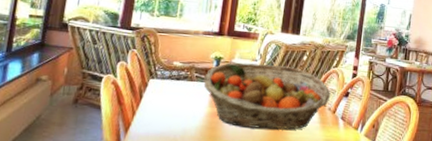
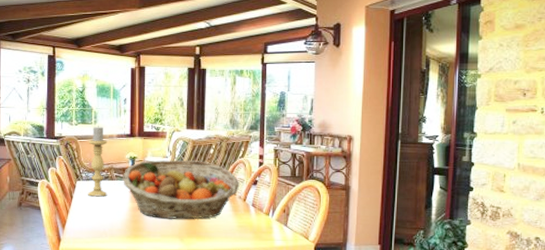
candle holder: none [160,20,192,99] -> present [87,126,108,197]

